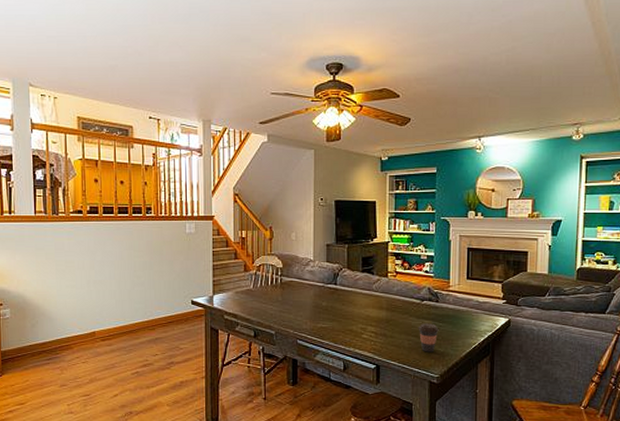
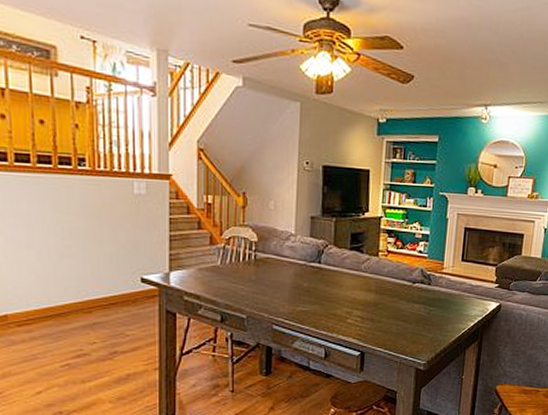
coffee cup: present [418,323,439,352] -> none [407,307,429,338]

